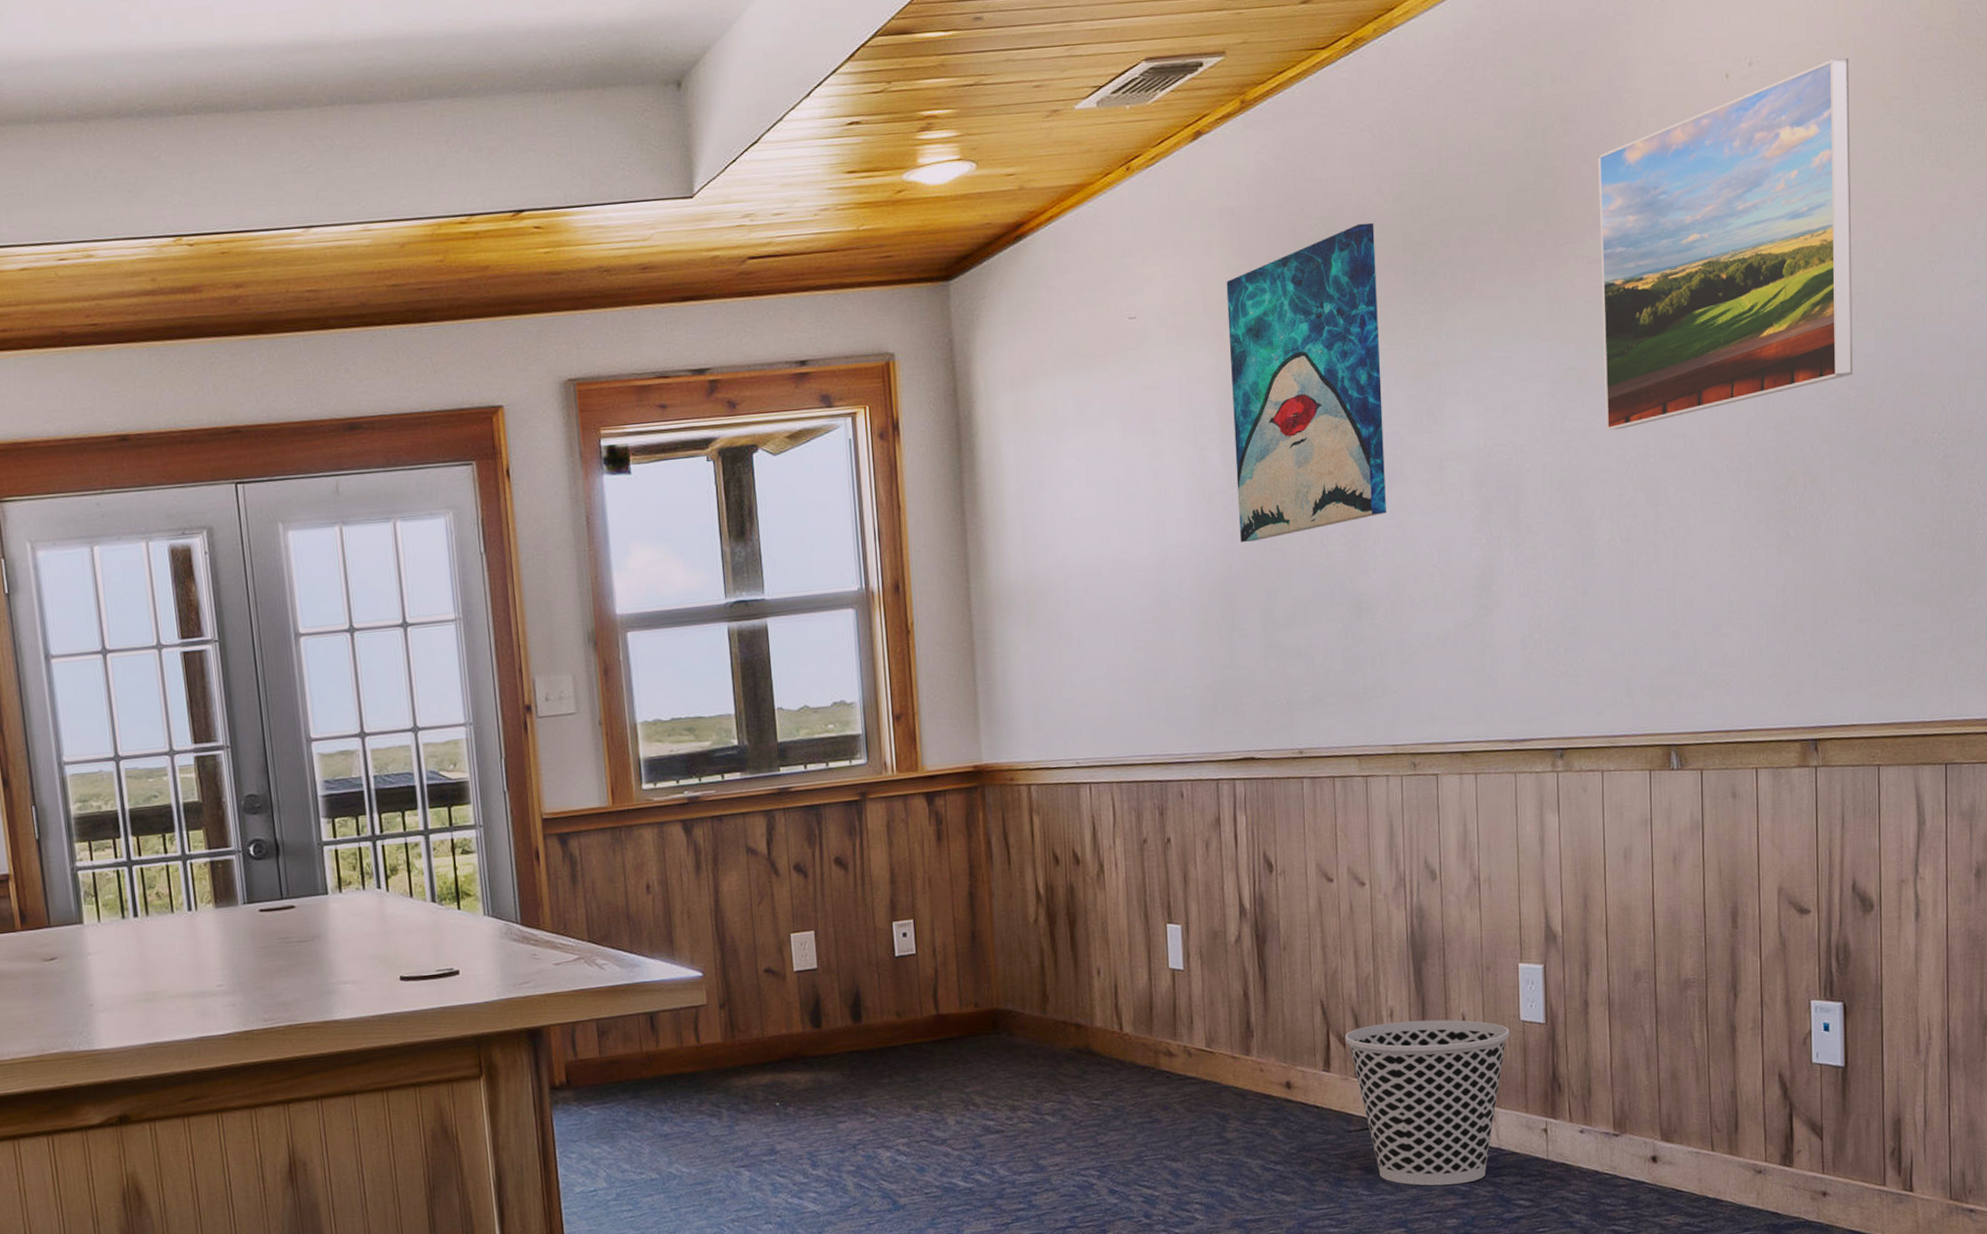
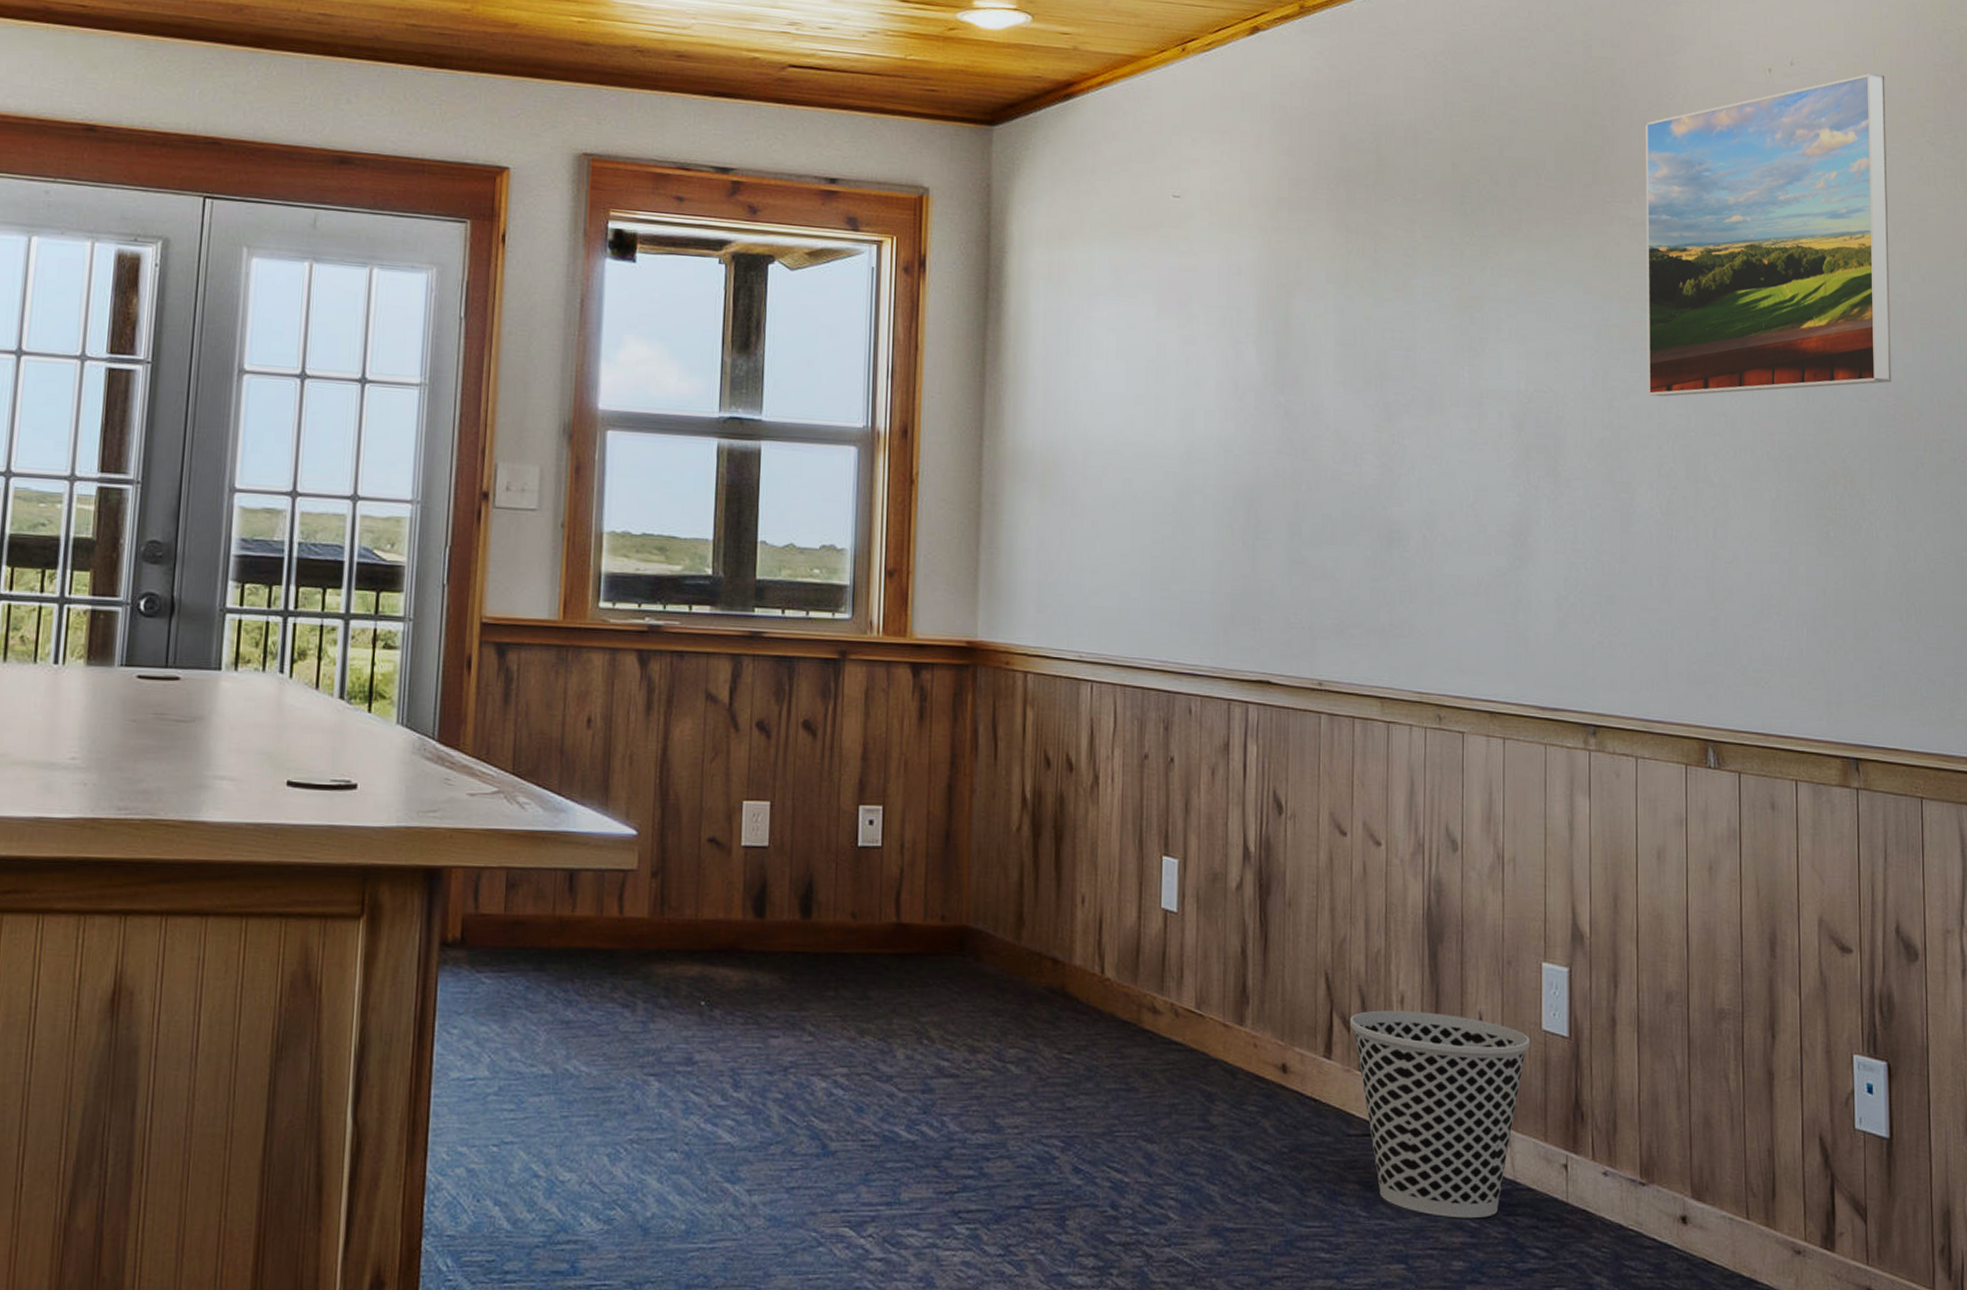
wall art: present [1226,222,1386,543] -> none [1270,145,1425,448]

